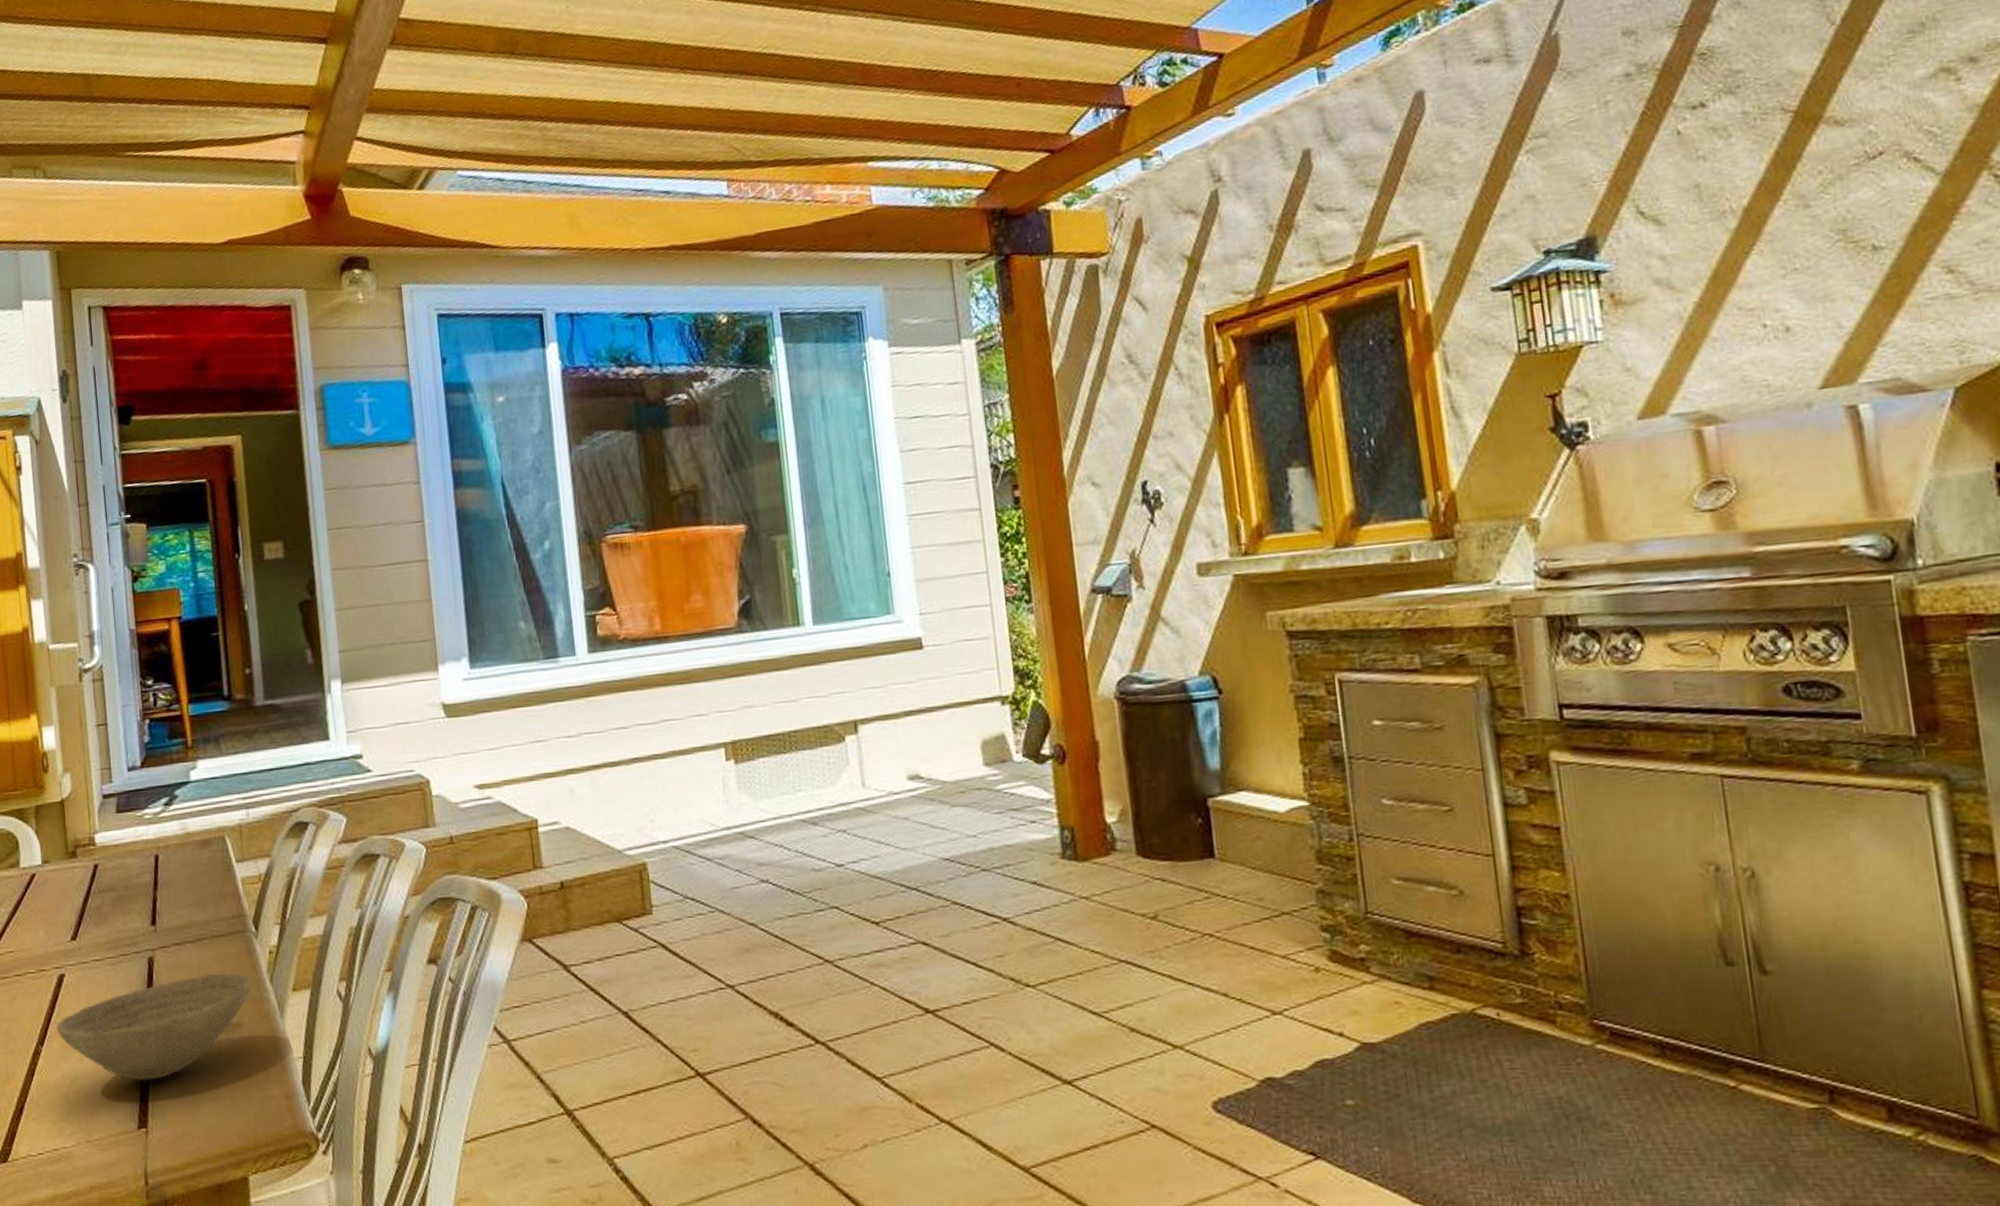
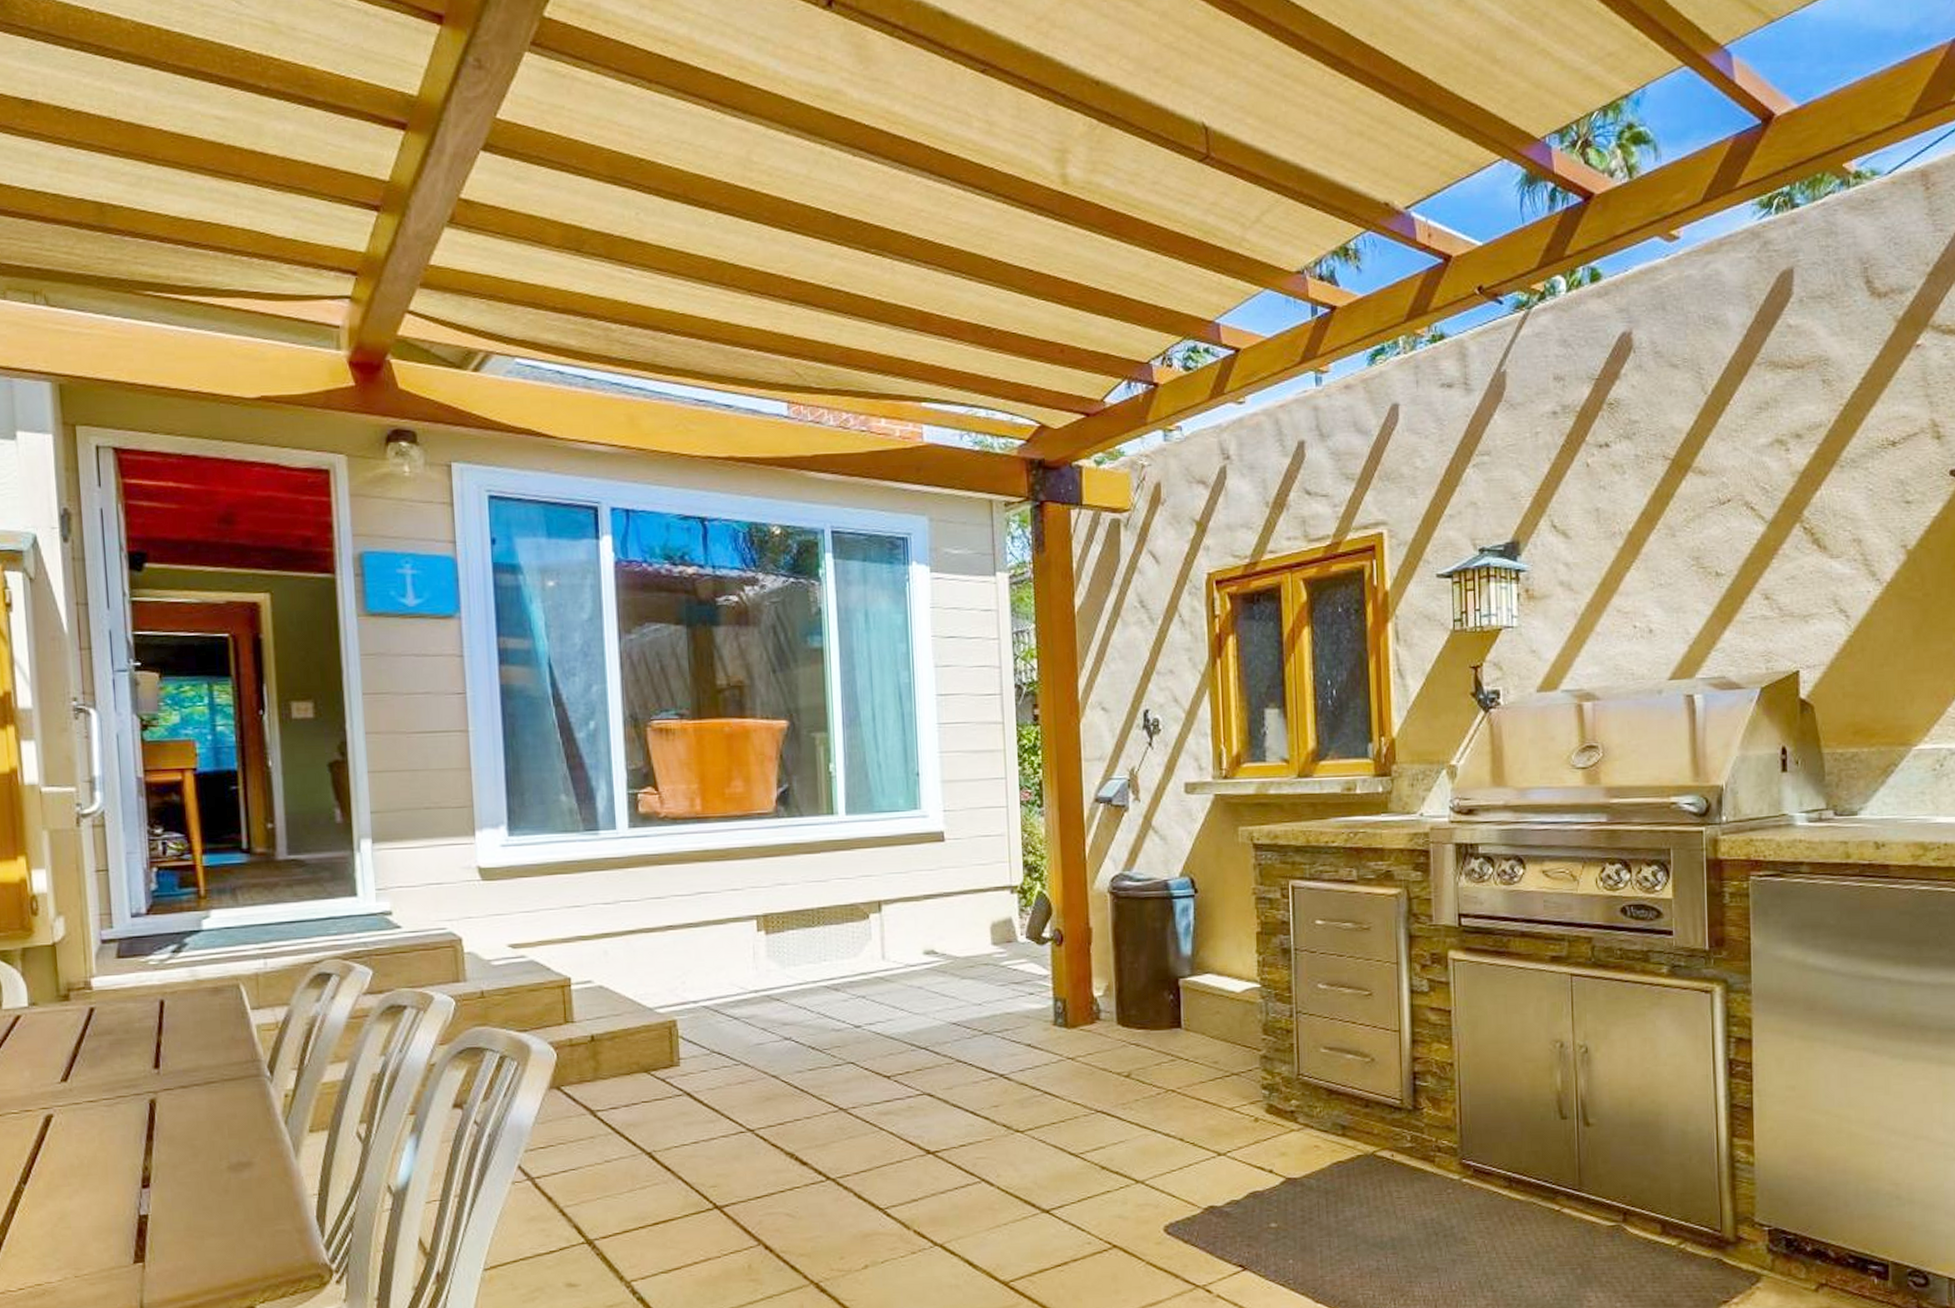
bowl: present [56,972,252,1081] -> none [41,1114,264,1218]

